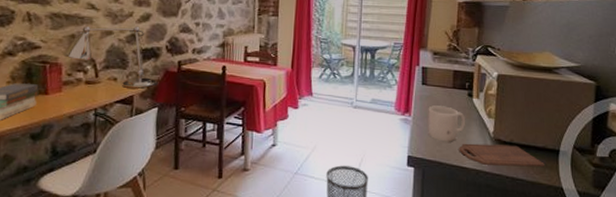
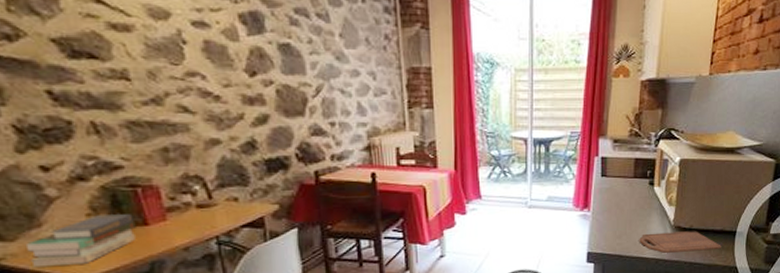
desk lamp: present [61,26,158,89] -> none [154,131,293,209]
mug: present [428,105,466,142] -> none [608,197,647,234]

